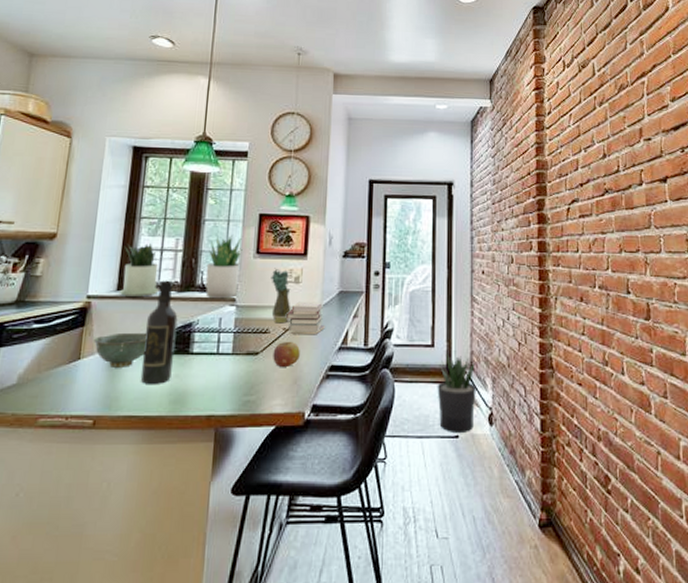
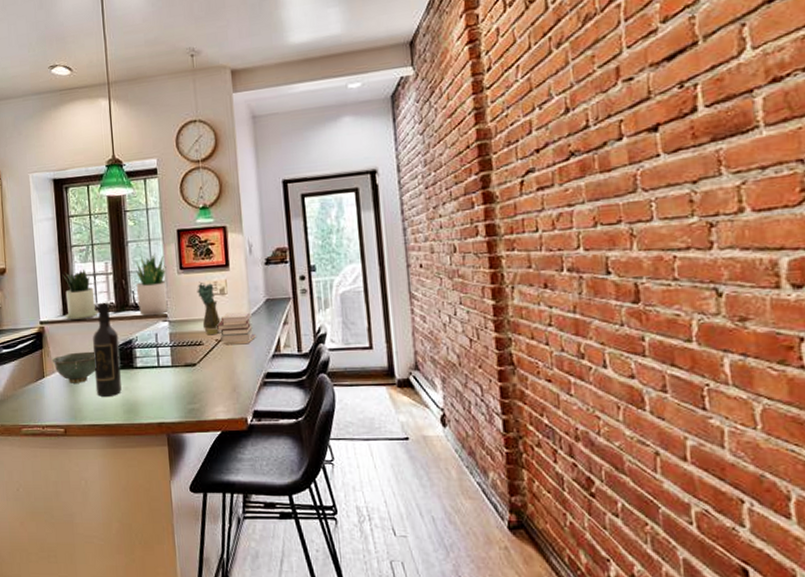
fruit: present [273,341,300,368] -> none [209,351,235,377]
planter: present [437,350,476,432] -> none [380,352,425,434]

